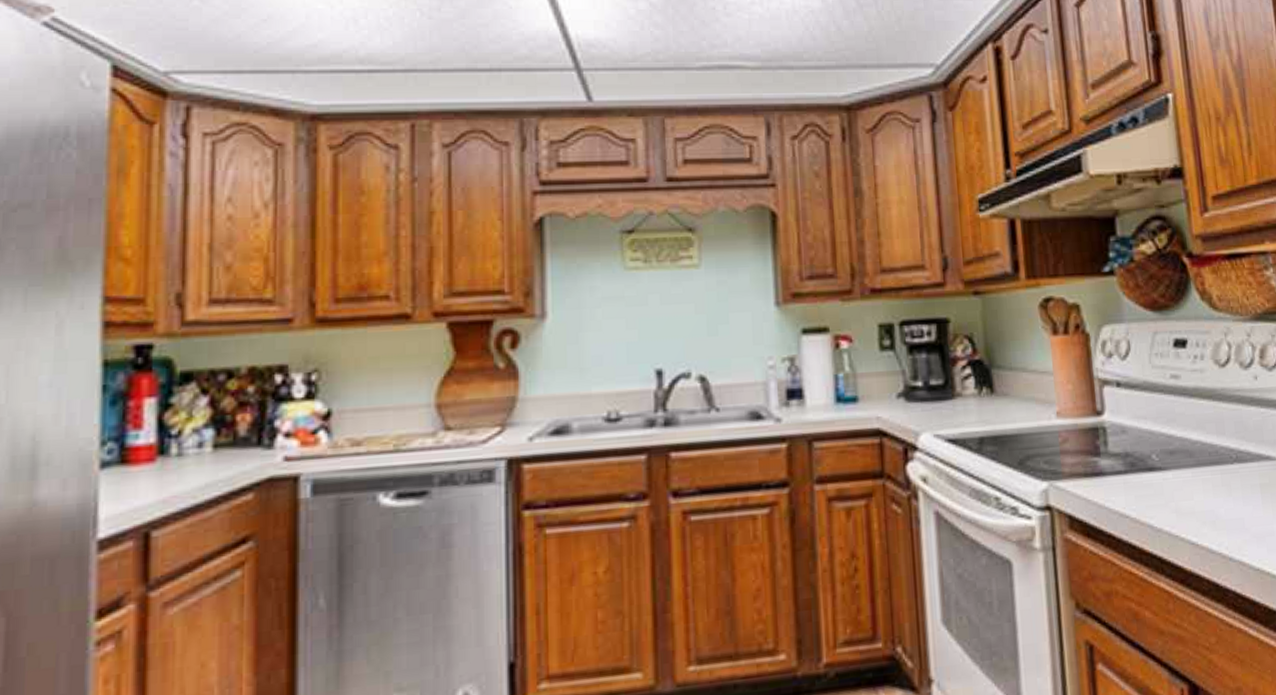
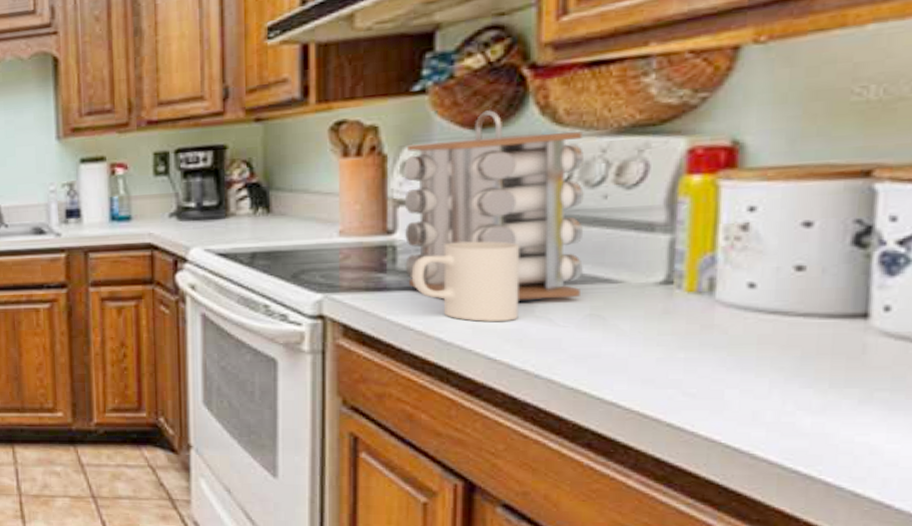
spice rack: none [1104,293,1251,482] -> present [404,110,584,301]
mug: none [1120,421,1210,505] -> present [411,241,520,322]

